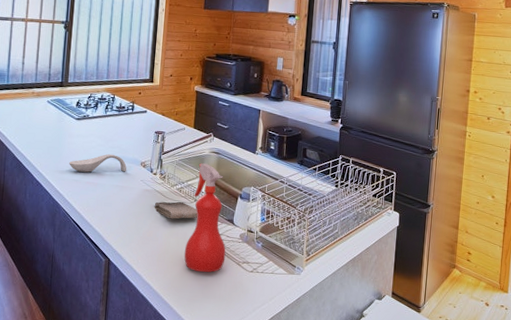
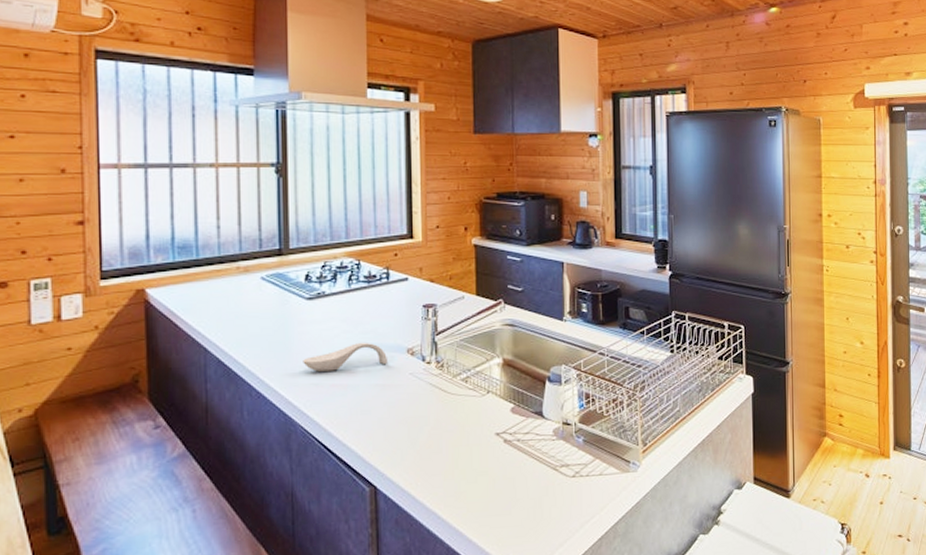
washcloth: present [154,201,198,219] -> none [432,395,493,421]
spray bottle: present [184,163,226,273] -> none [480,341,537,487]

